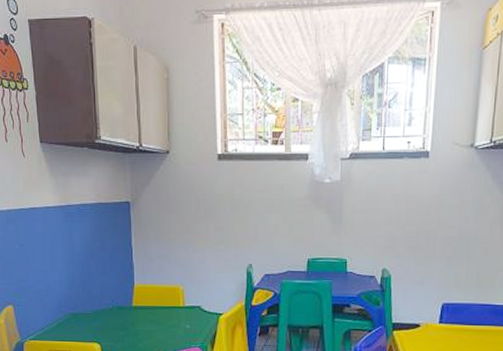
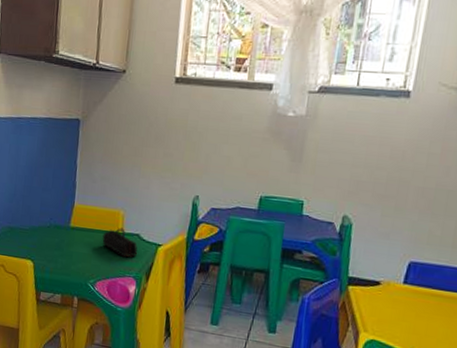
pencil case: none [165,302,201,330] -> present [102,227,138,258]

